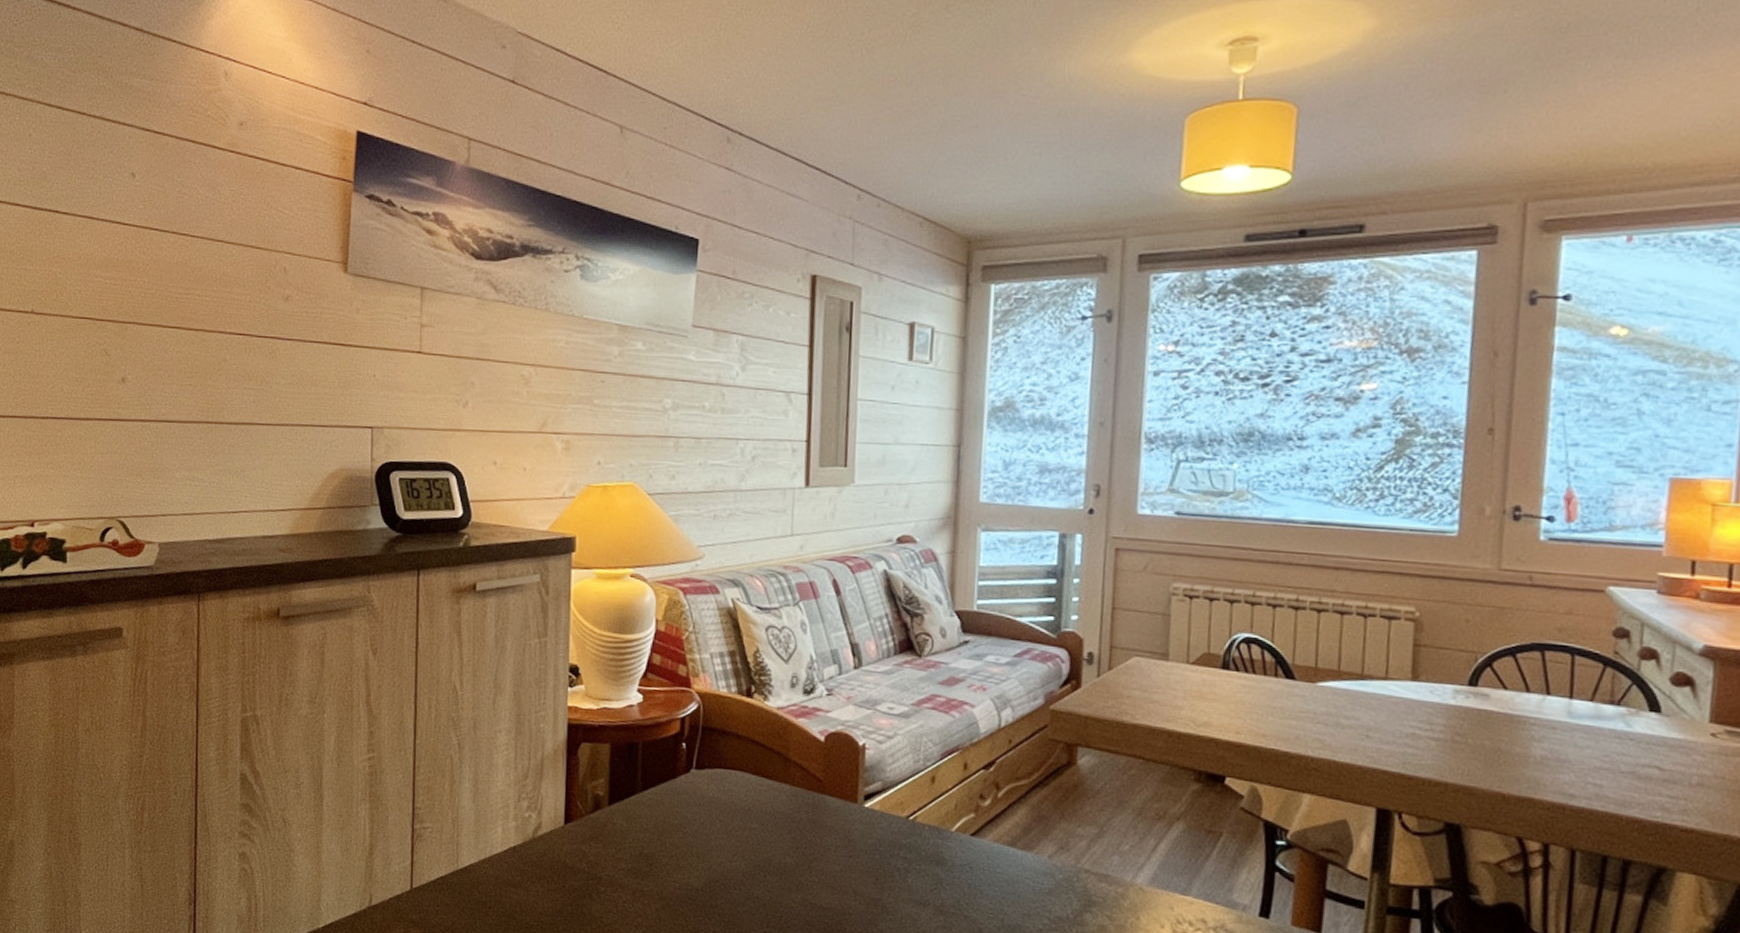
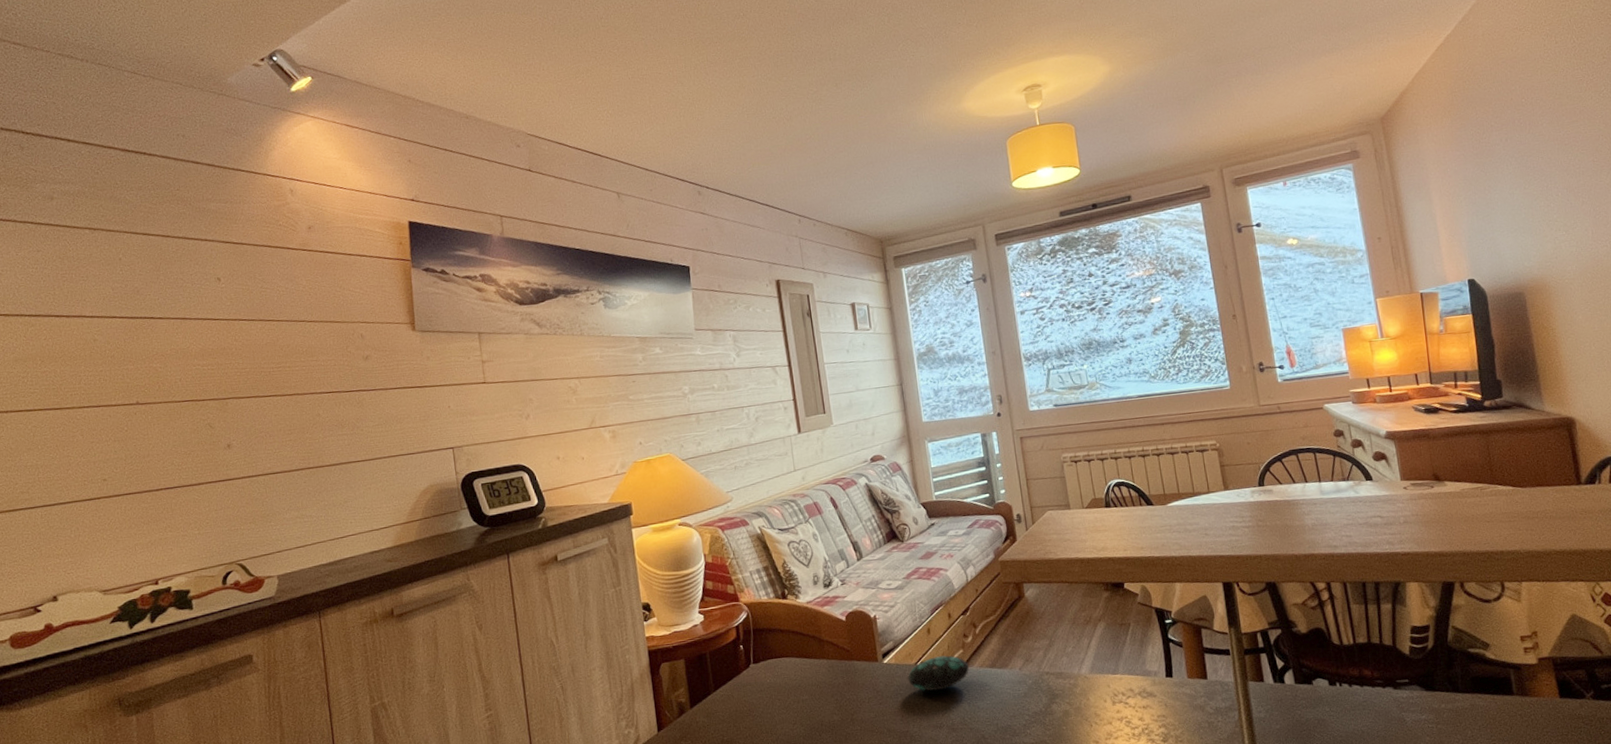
decorative egg: none [893,814,979,858] -> present [908,655,969,691]

